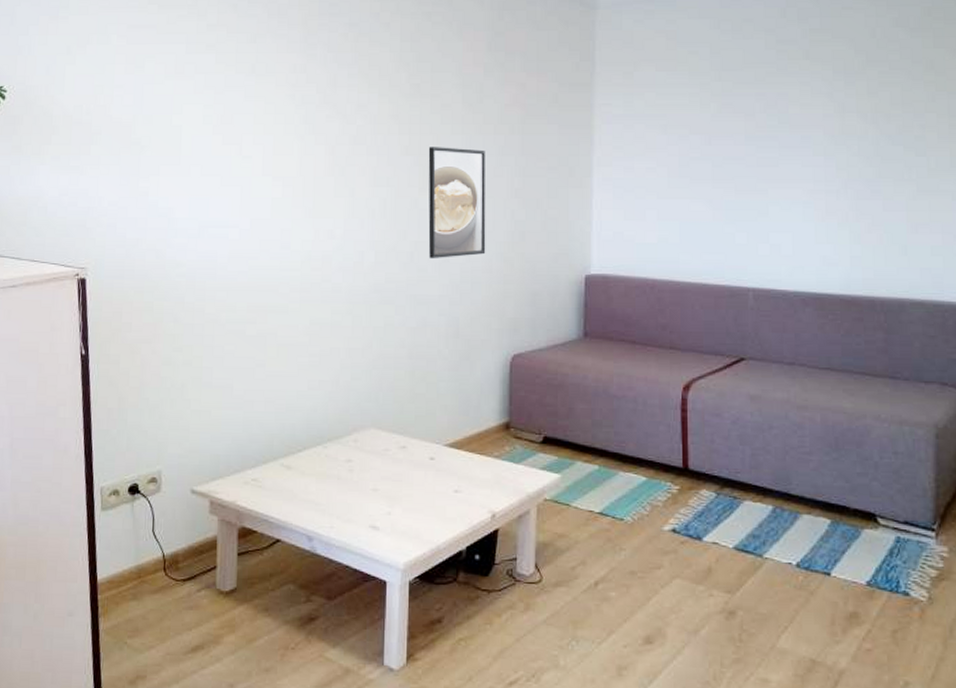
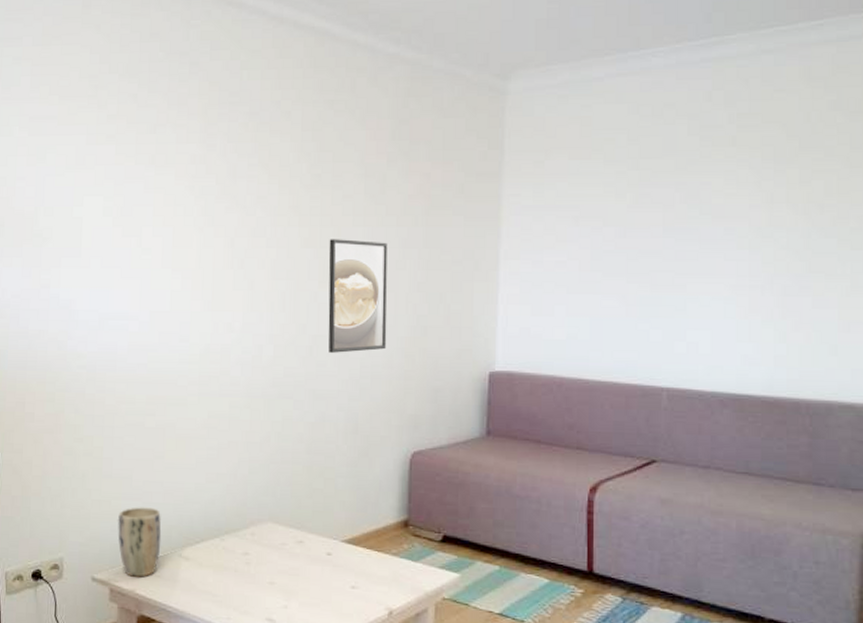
plant pot: none [217,416,263,488] -> present [117,507,162,577]

